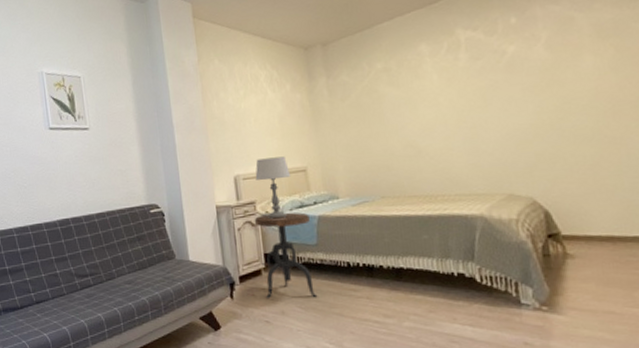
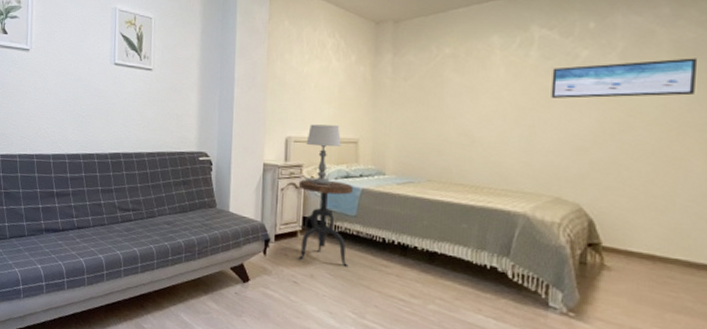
wall art: none [483,37,622,97] -> present [551,58,697,99]

